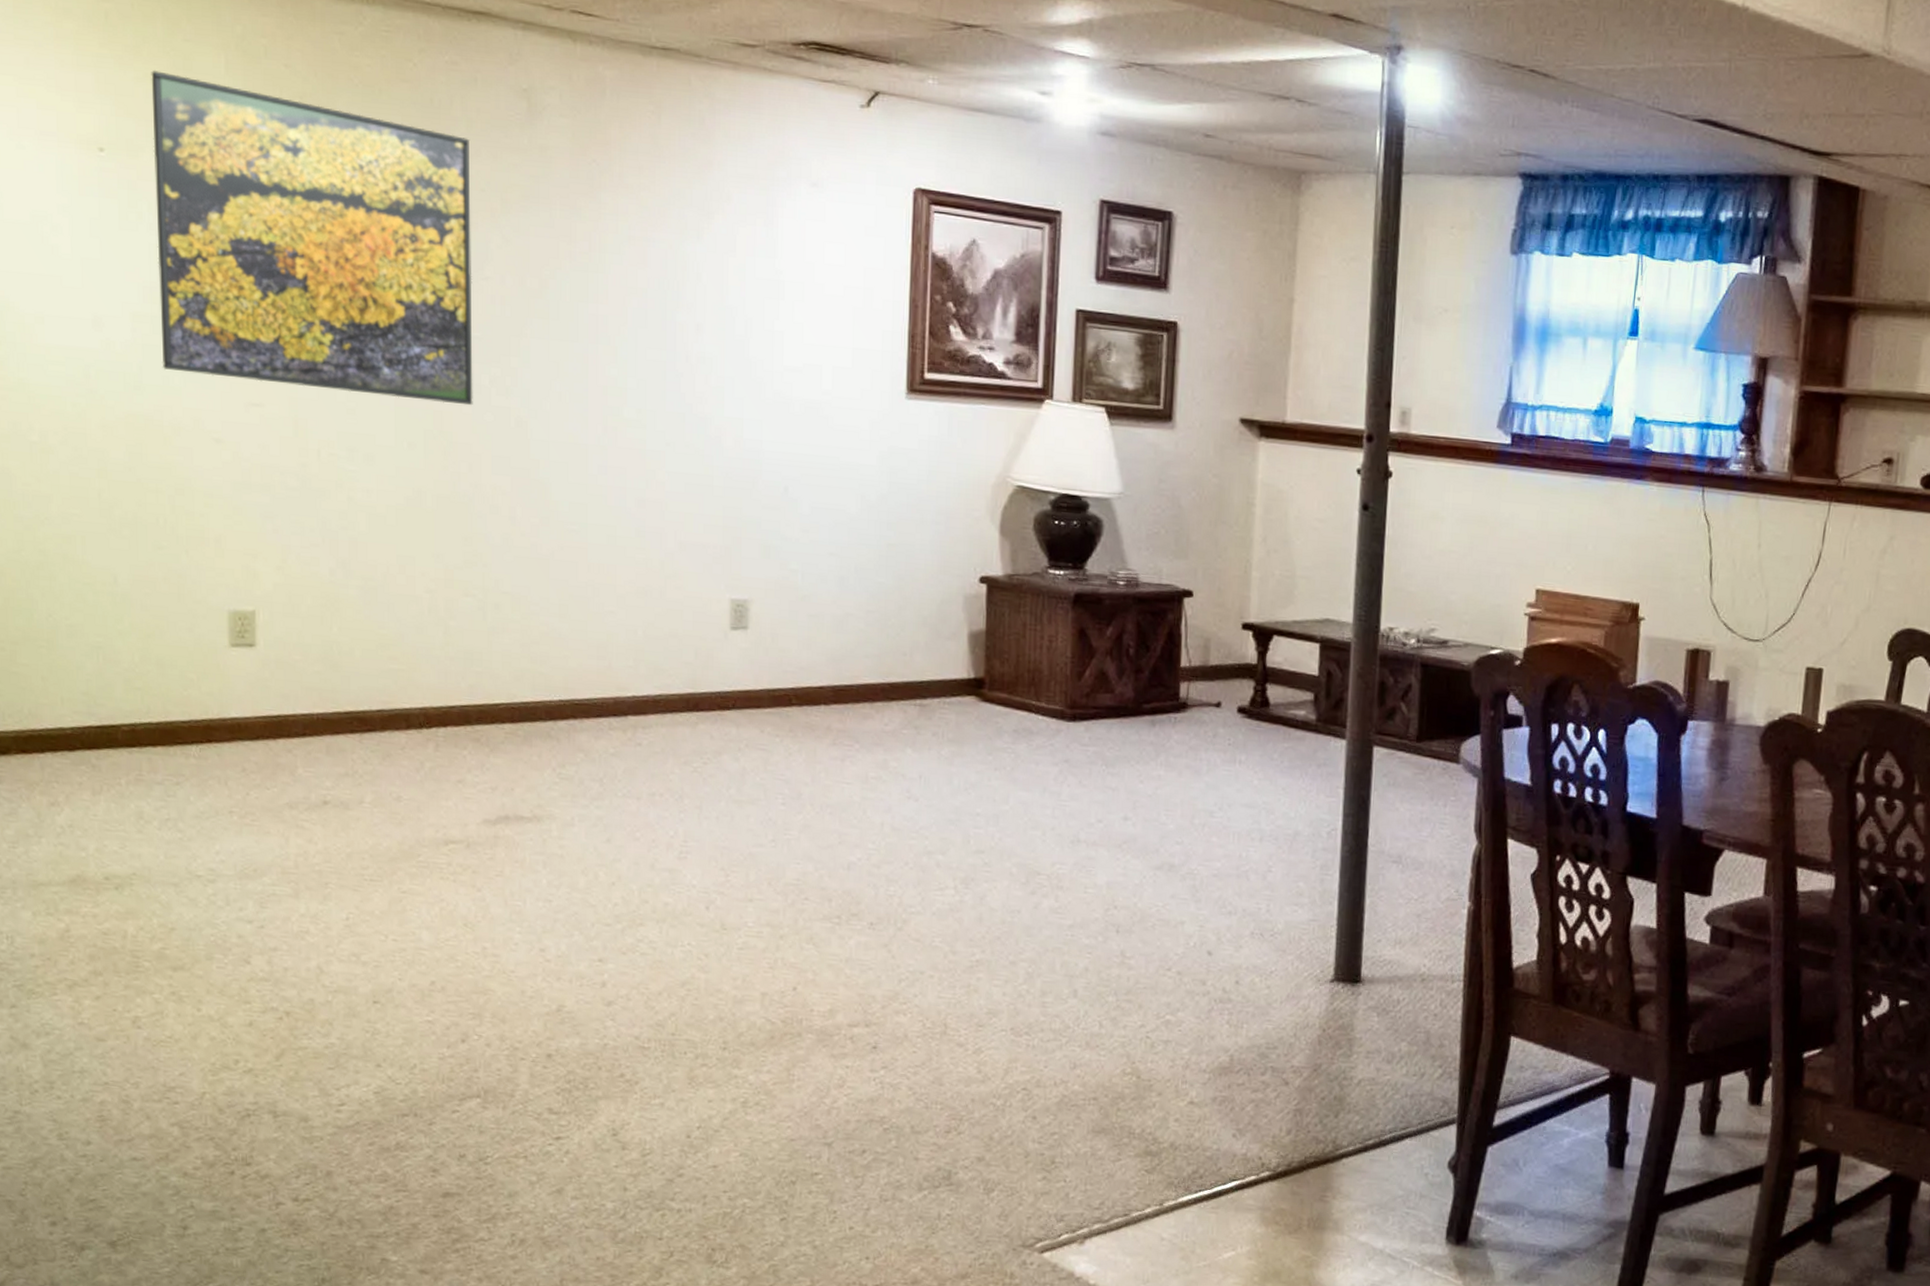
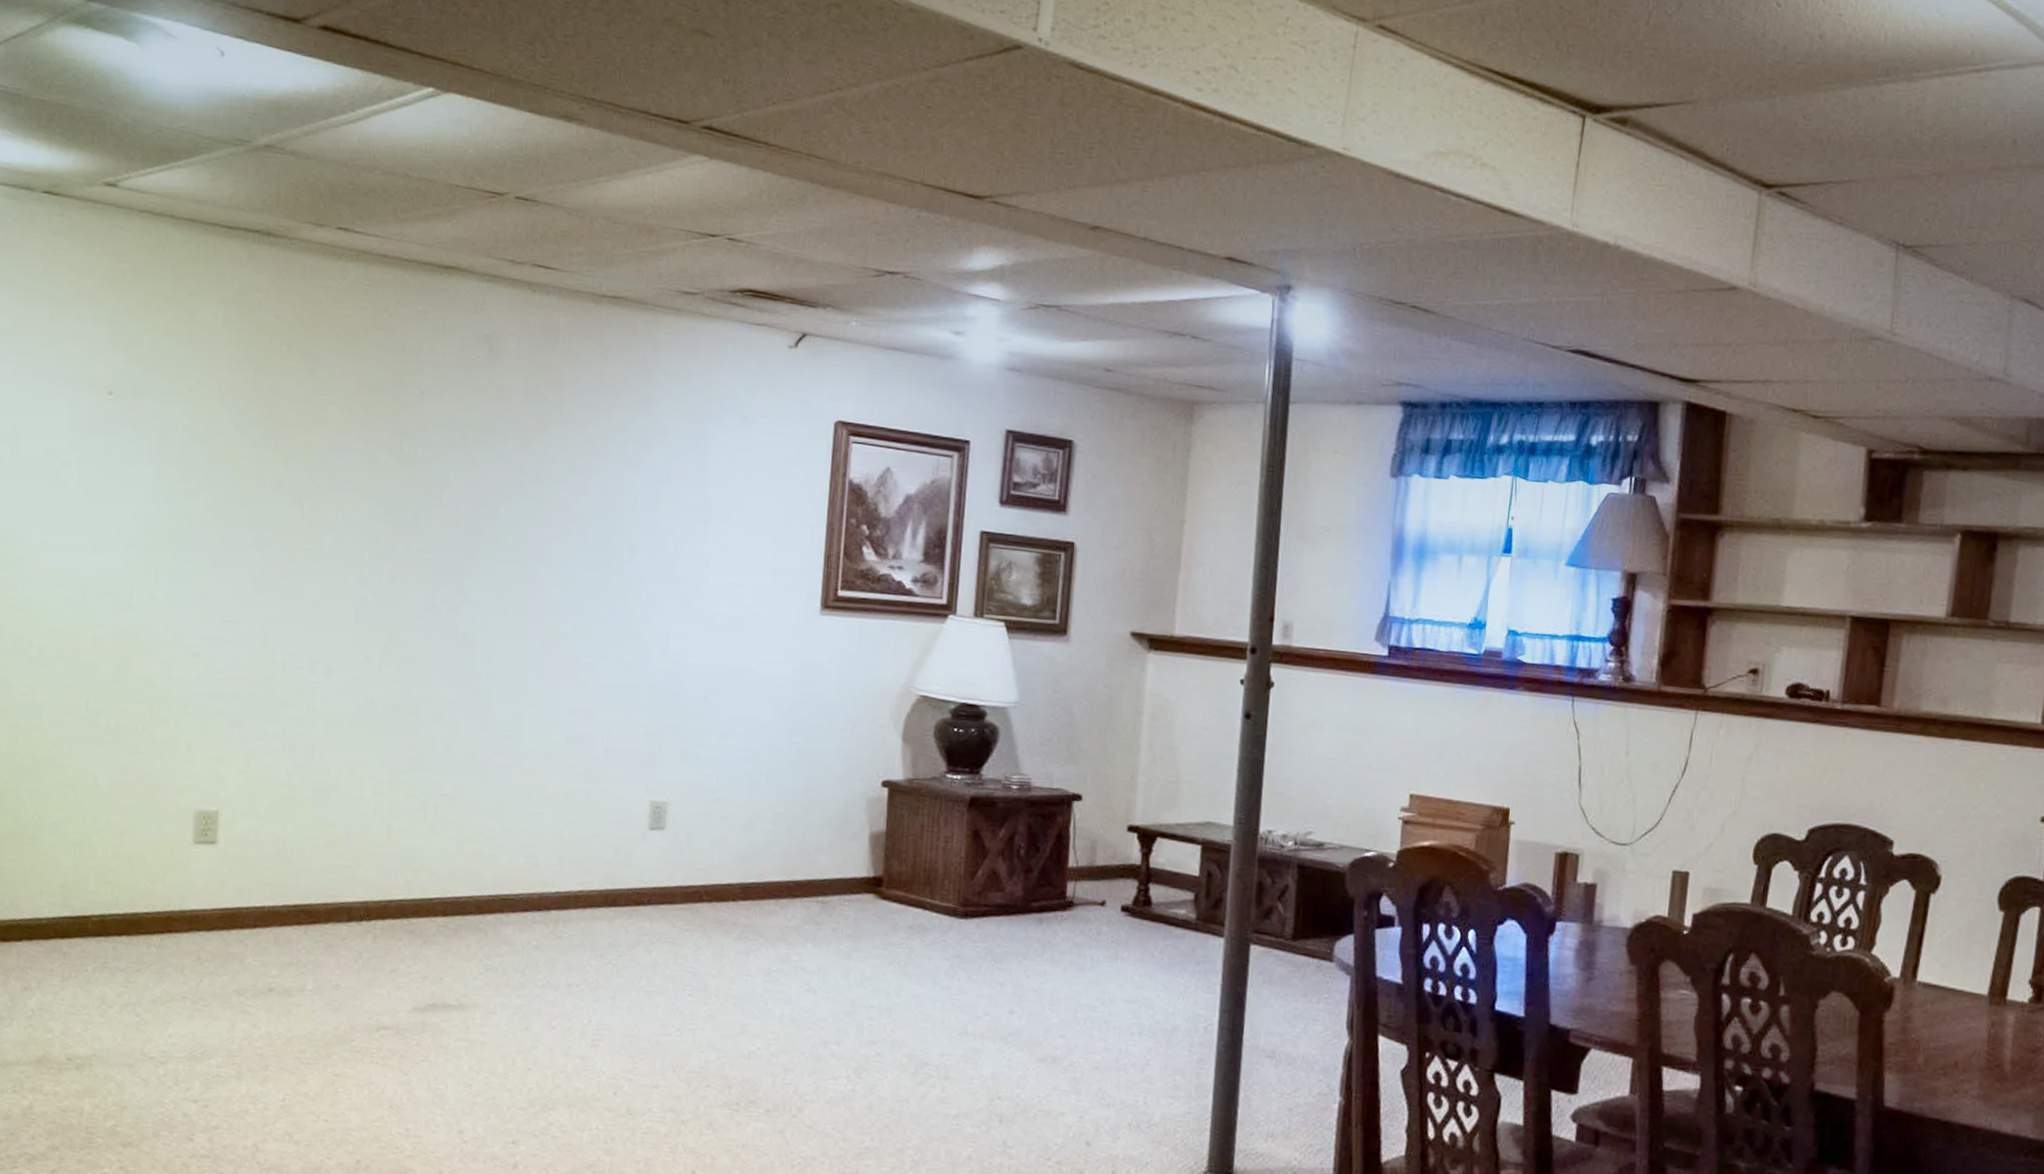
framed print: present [151,69,473,406] -> none [150,321,435,622]

